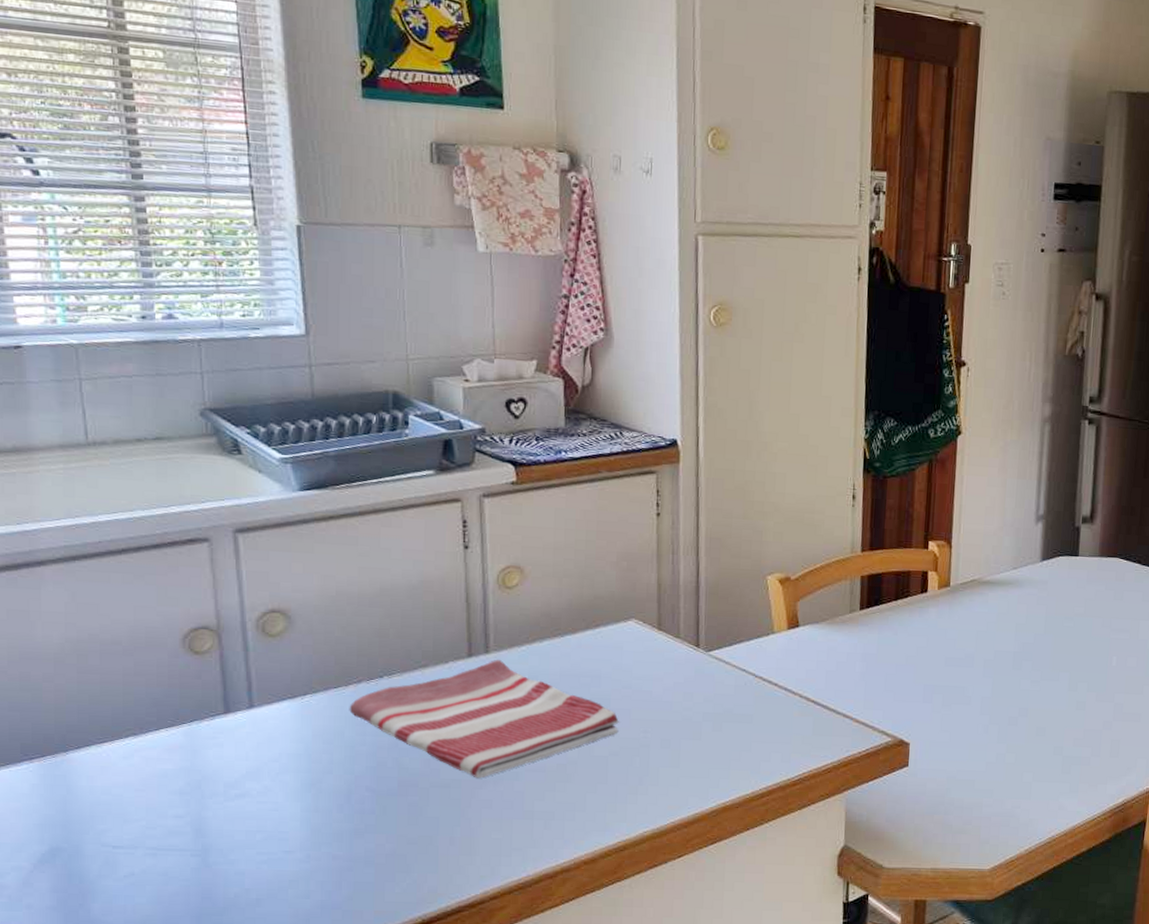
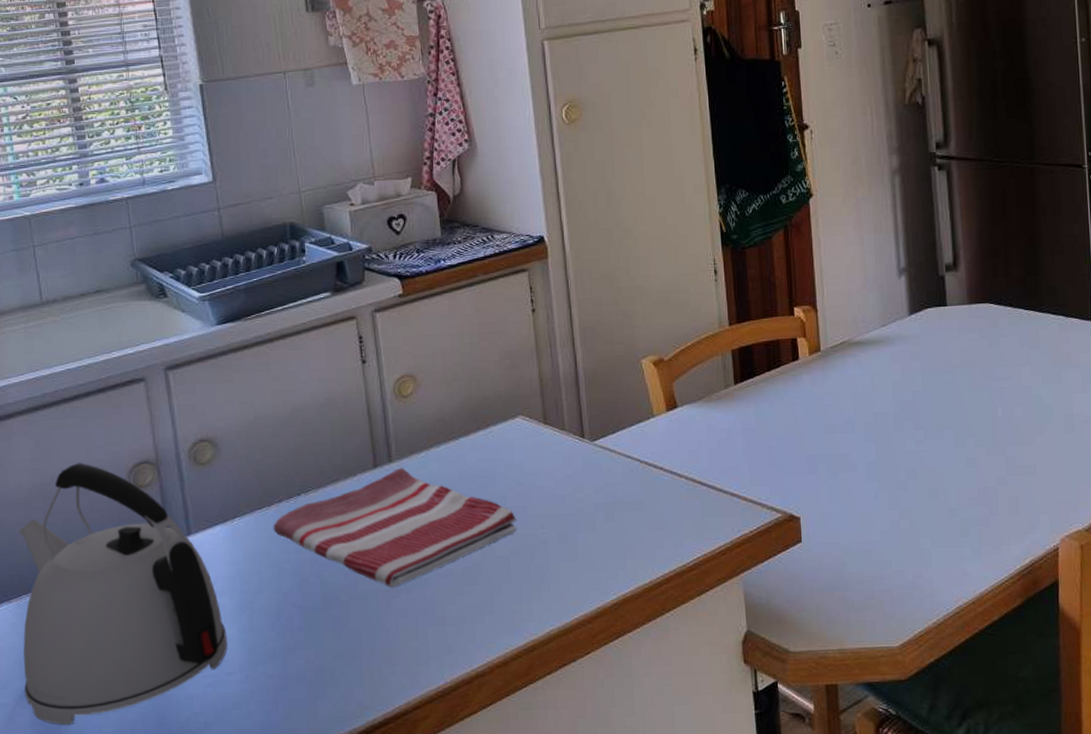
kettle: none [44,621,289,893] -> present [18,463,228,725]

